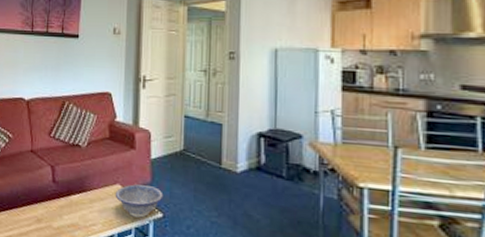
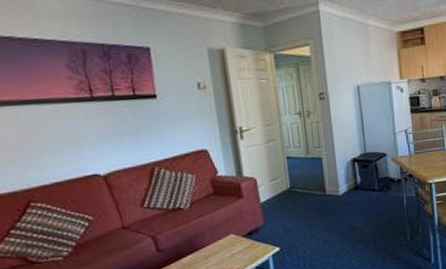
decorative bowl: present [115,184,164,218] -> none [229,226,278,259]

